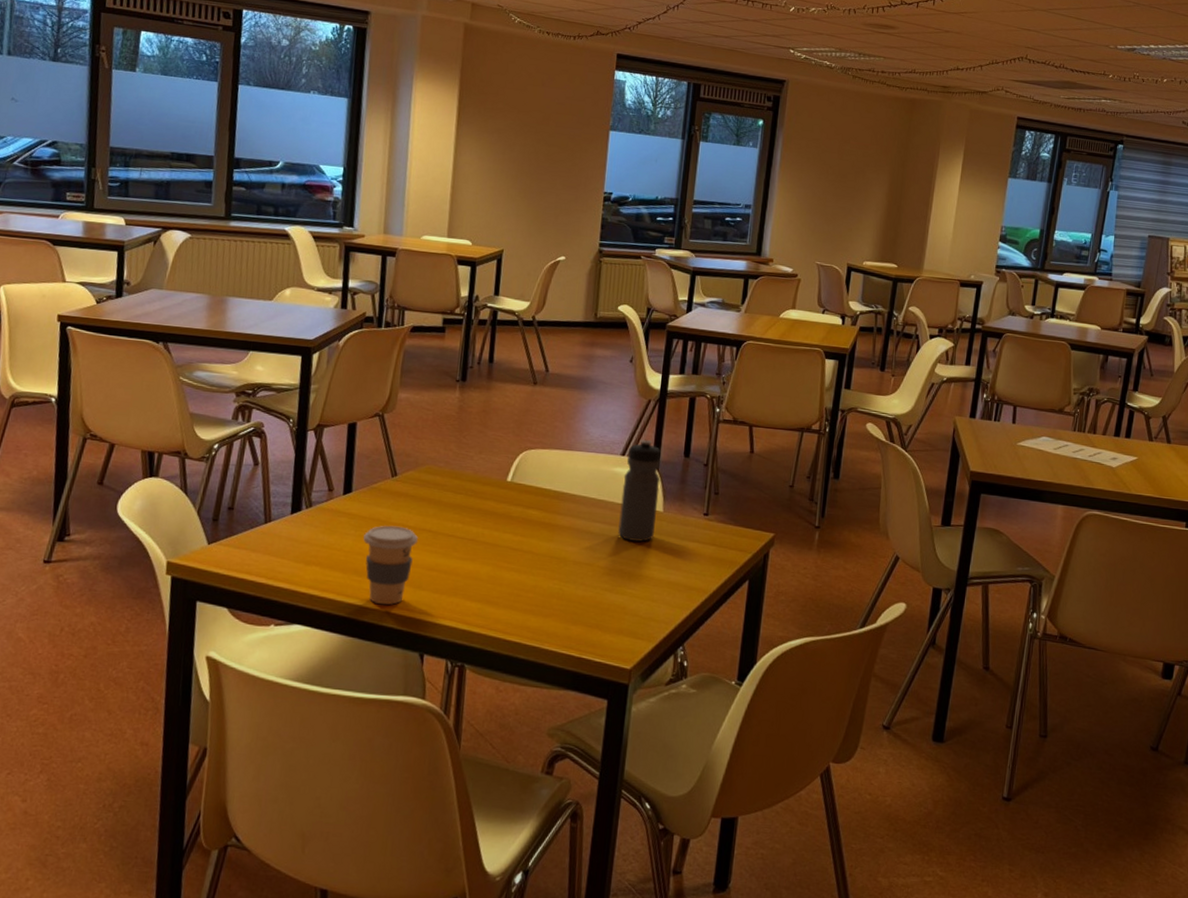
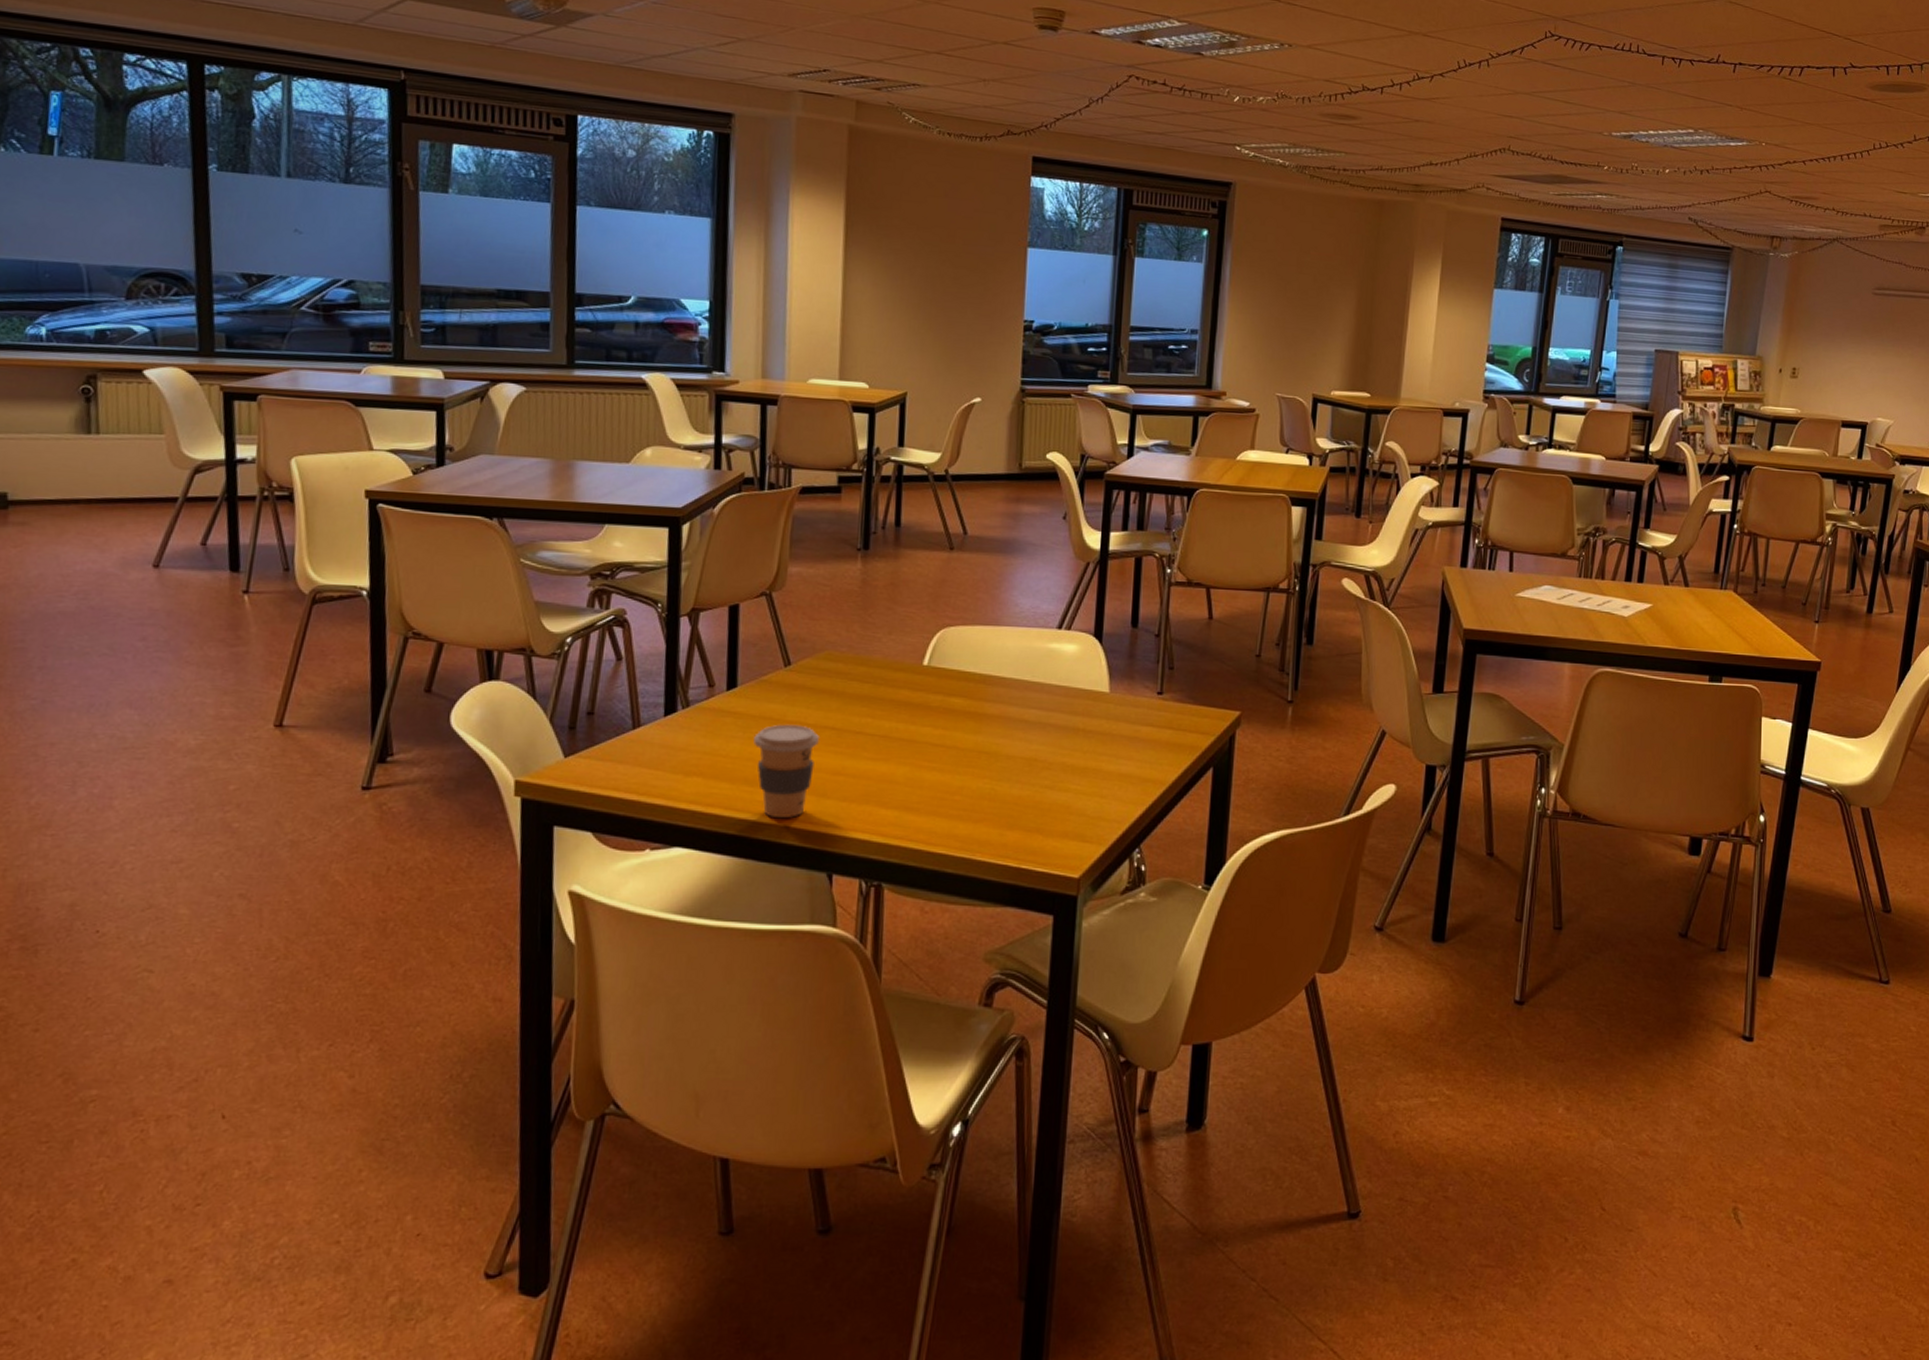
water bottle: present [617,439,662,542] -> none [1056,608,1105,729]

